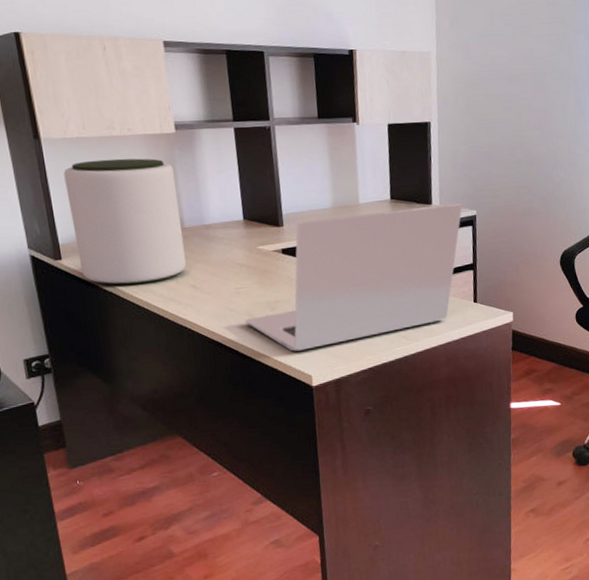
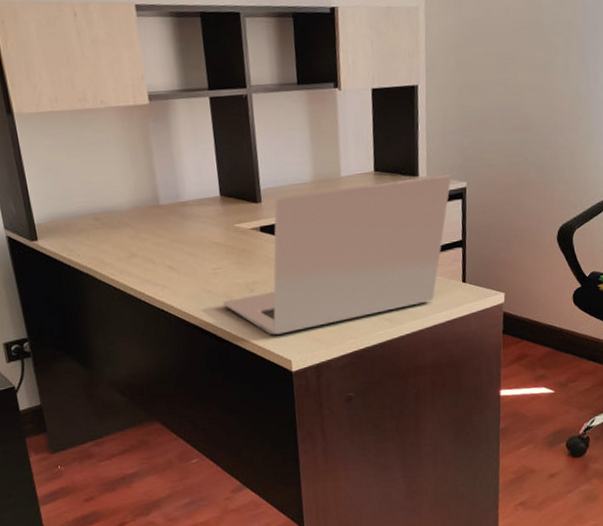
plant pot: present [63,158,187,286] -> none [37,132,163,267]

